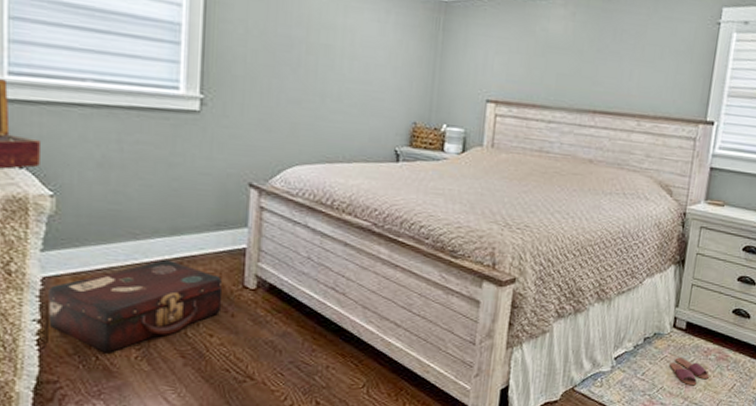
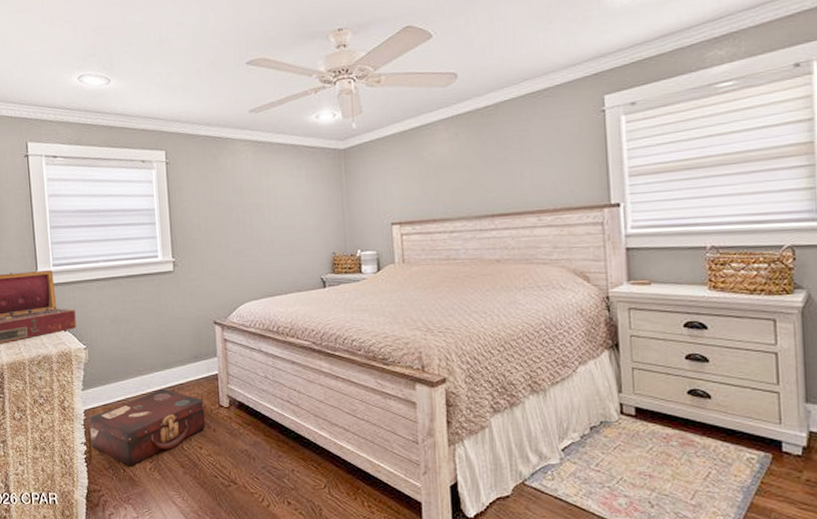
slippers: present [670,357,709,386] -> none [625,446,675,476]

